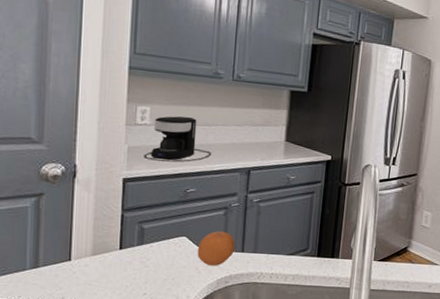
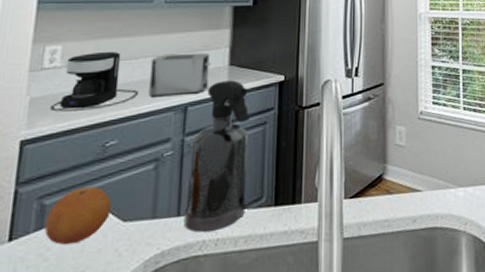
fruit: none [145,220,193,259] -> present [45,186,112,245]
fruit: present [197,231,235,266] -> none [117,192,168,244]
toaster: none [219,125,270,162] -> present [147,52,211,97]
spray bottle: none [246,153,301,267] -> present [183,80,250,232]

